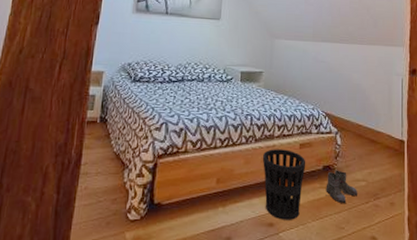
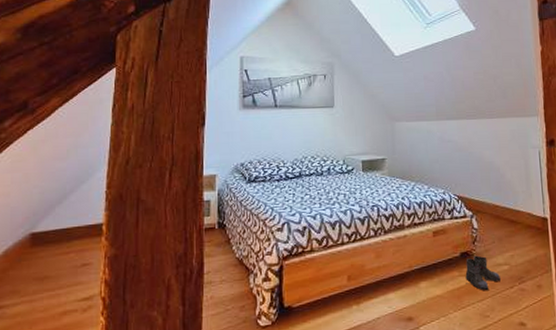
wastebasket: present [262,149,306,220] -> none [393,239,442,313]

